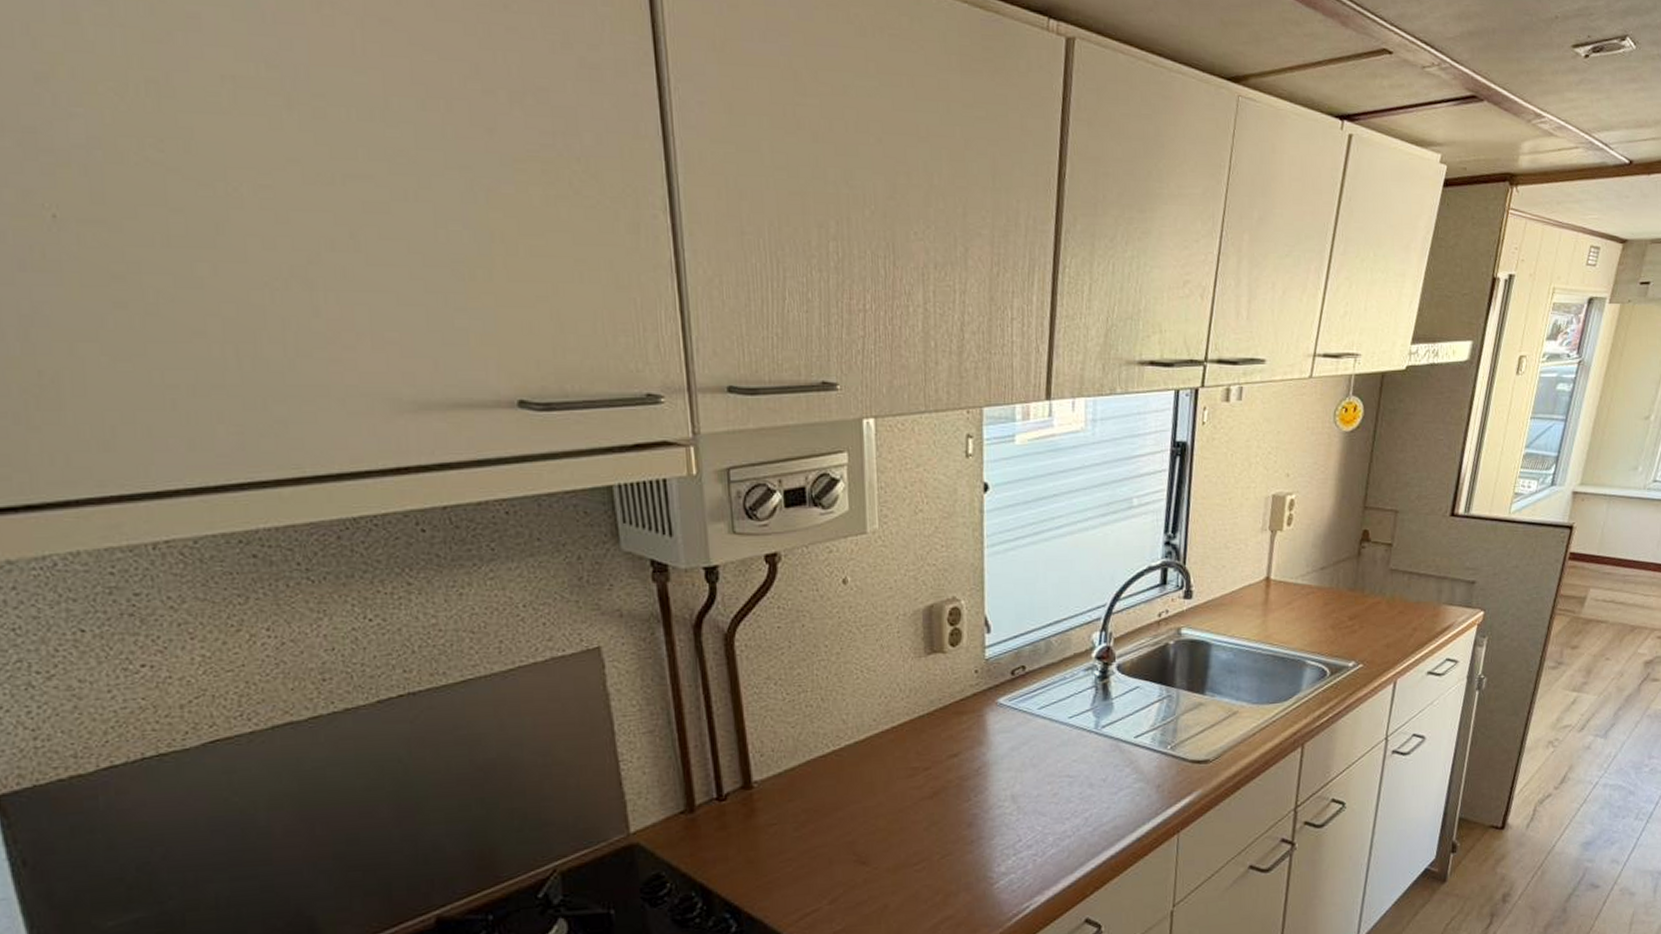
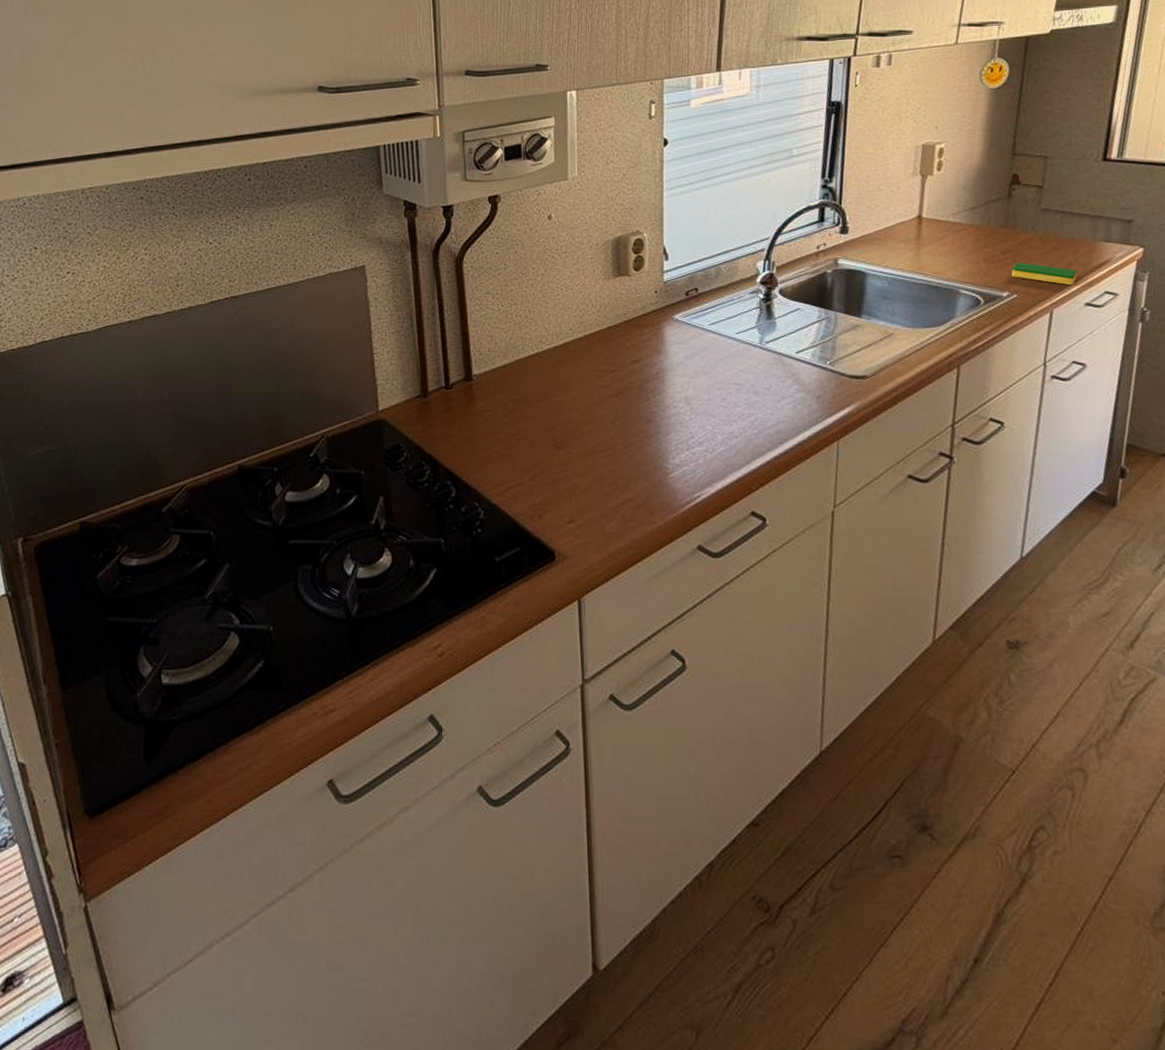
dish sponge: none [1358,628,1422,653] -> present [1011,262,1078,286]

